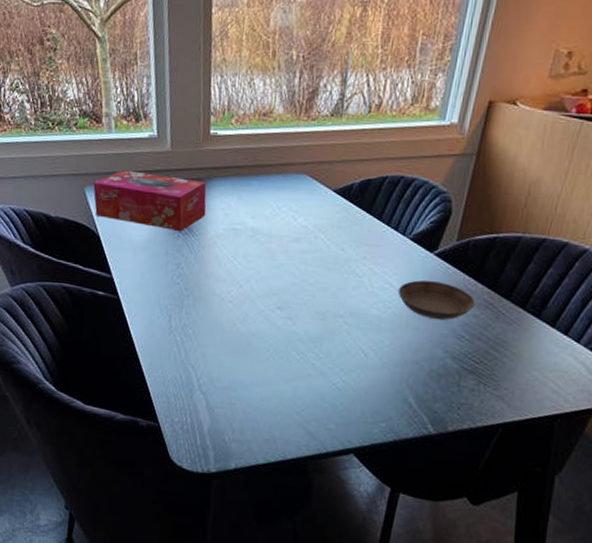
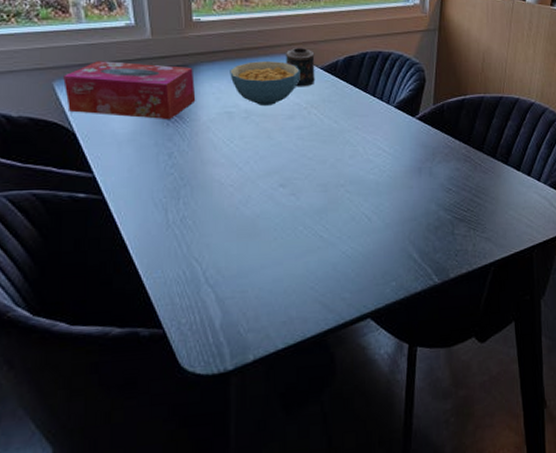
cereal bowl: none [240,179,312,227] -> present [230,61,300,107]
candle: none [298,166,329,210] -> present [286,47,315,87]
saucer: present [397,280,475,320] -> none [390,142,456,176]

